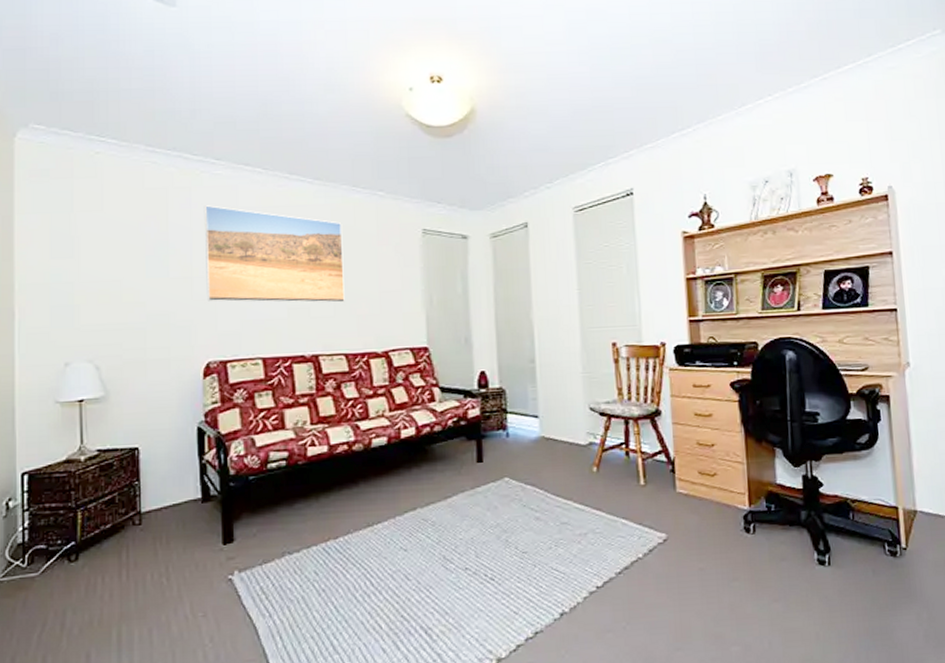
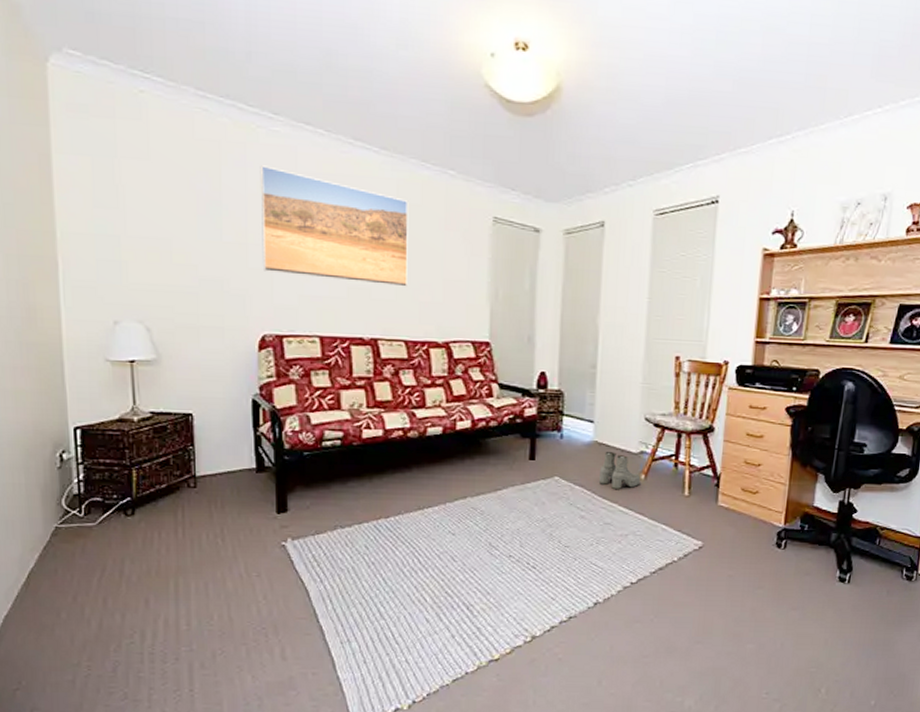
boots: none [550,445,593,486] -> present [599,451,641,490]

